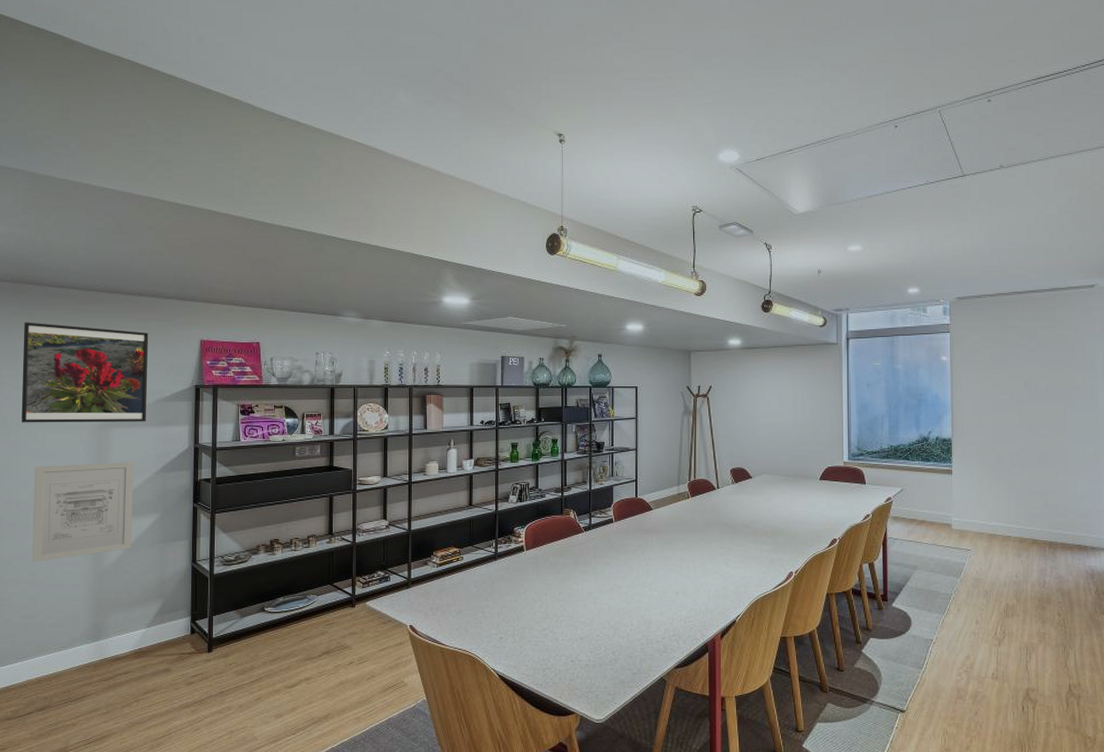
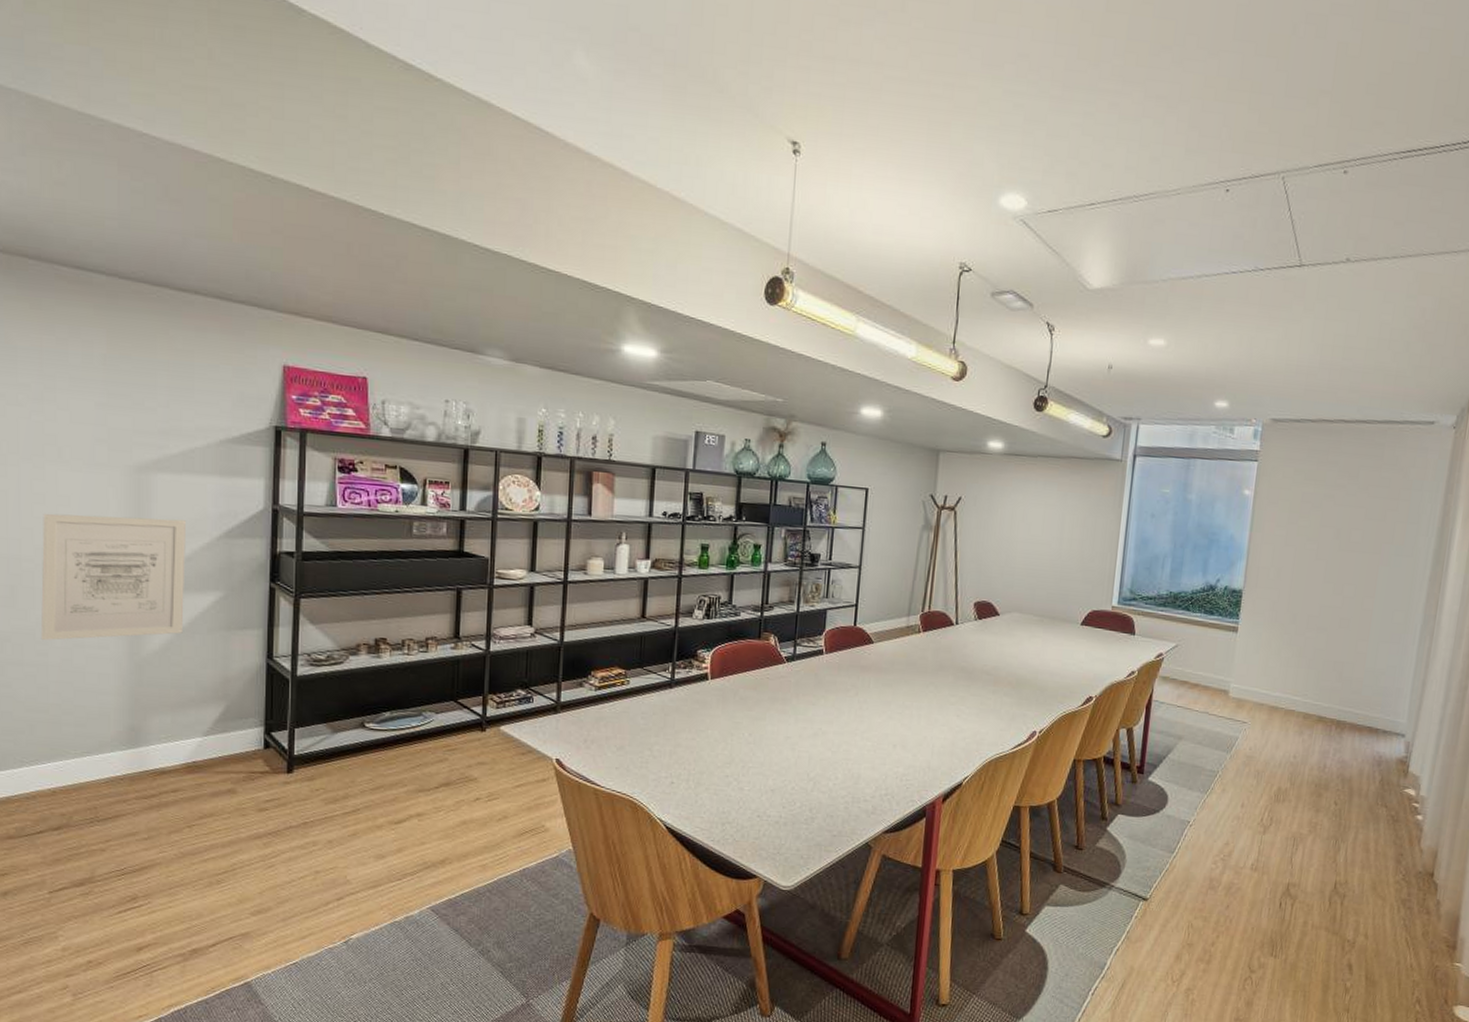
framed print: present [21,322,149,423] -> none [22,312,209,469]

